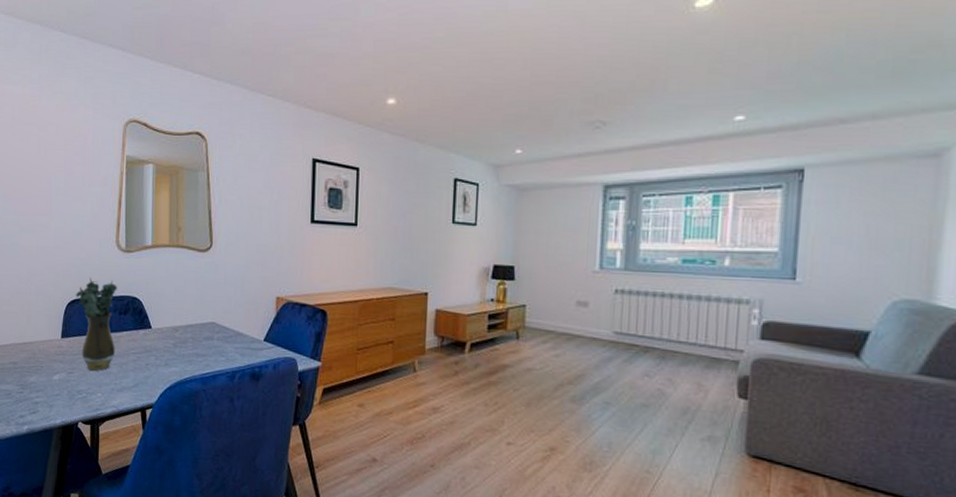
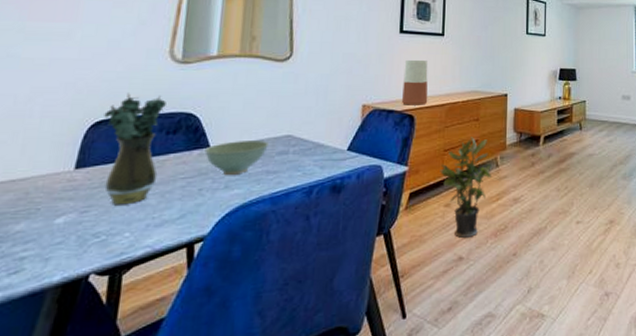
bowl: none [148,324,197,355] -> present [204,141,269,175]
vase: none [314,251,341,301] -> present [402,59,429,105]
potted plant: none [353,337,408,441] -> present [440,137,492,238]

